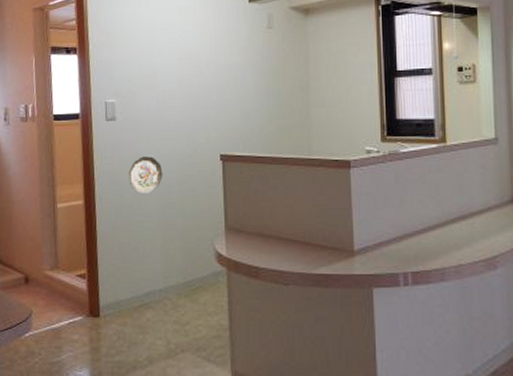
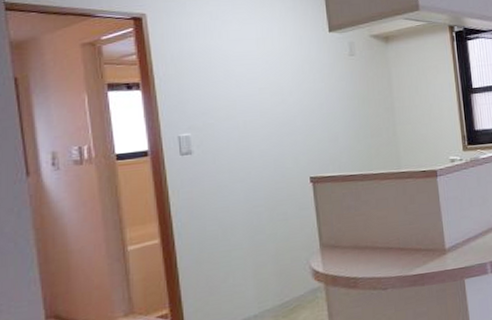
decorative plate: present [129,156,163,193] -> none [211,186,250,224]

